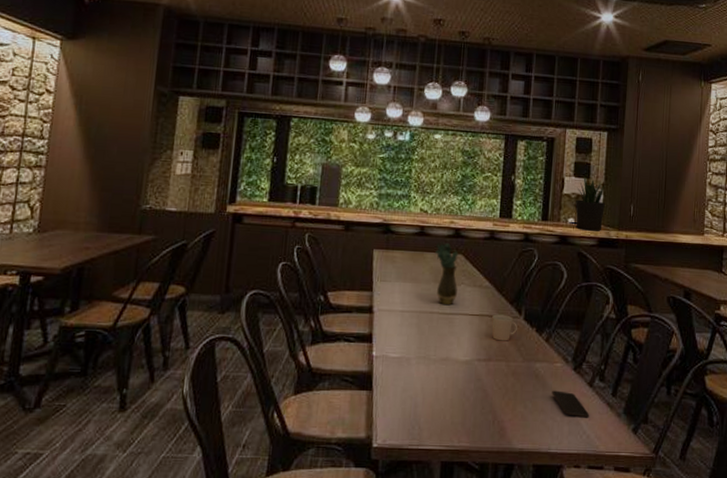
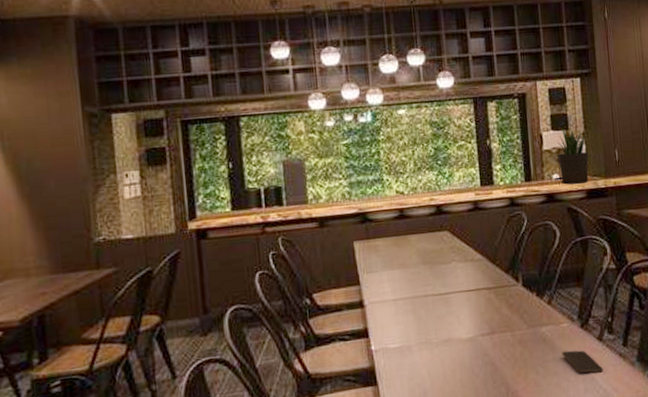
vase: present [435,240,459,306] -> none [418,220,449,286]
cup: present [491,314,517,341] -> none [489,284,517,313]

